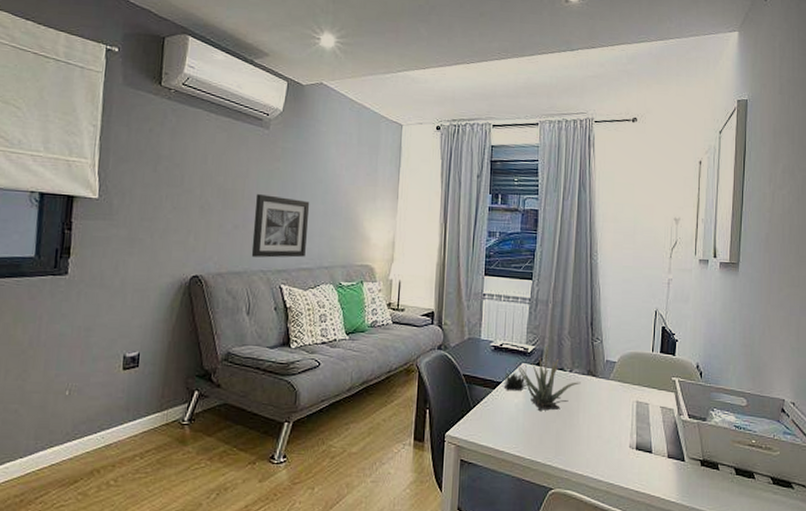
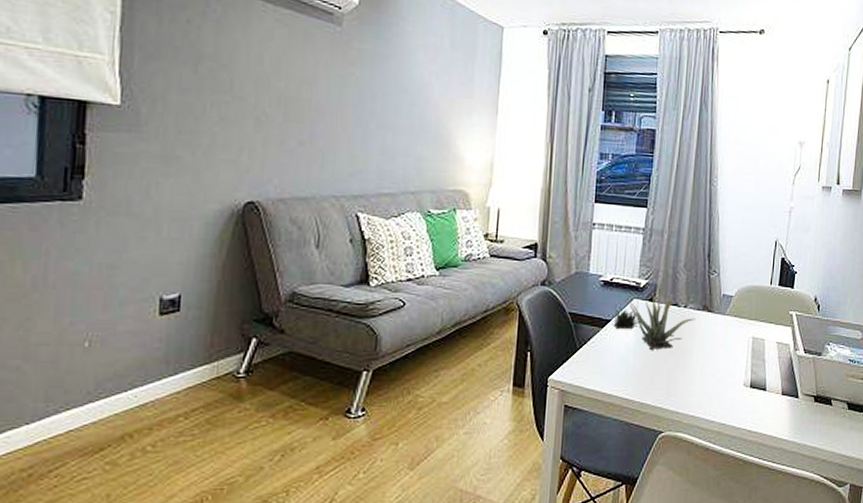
wall art: present [251,194,310,258] -> none [320,105,393,181]

